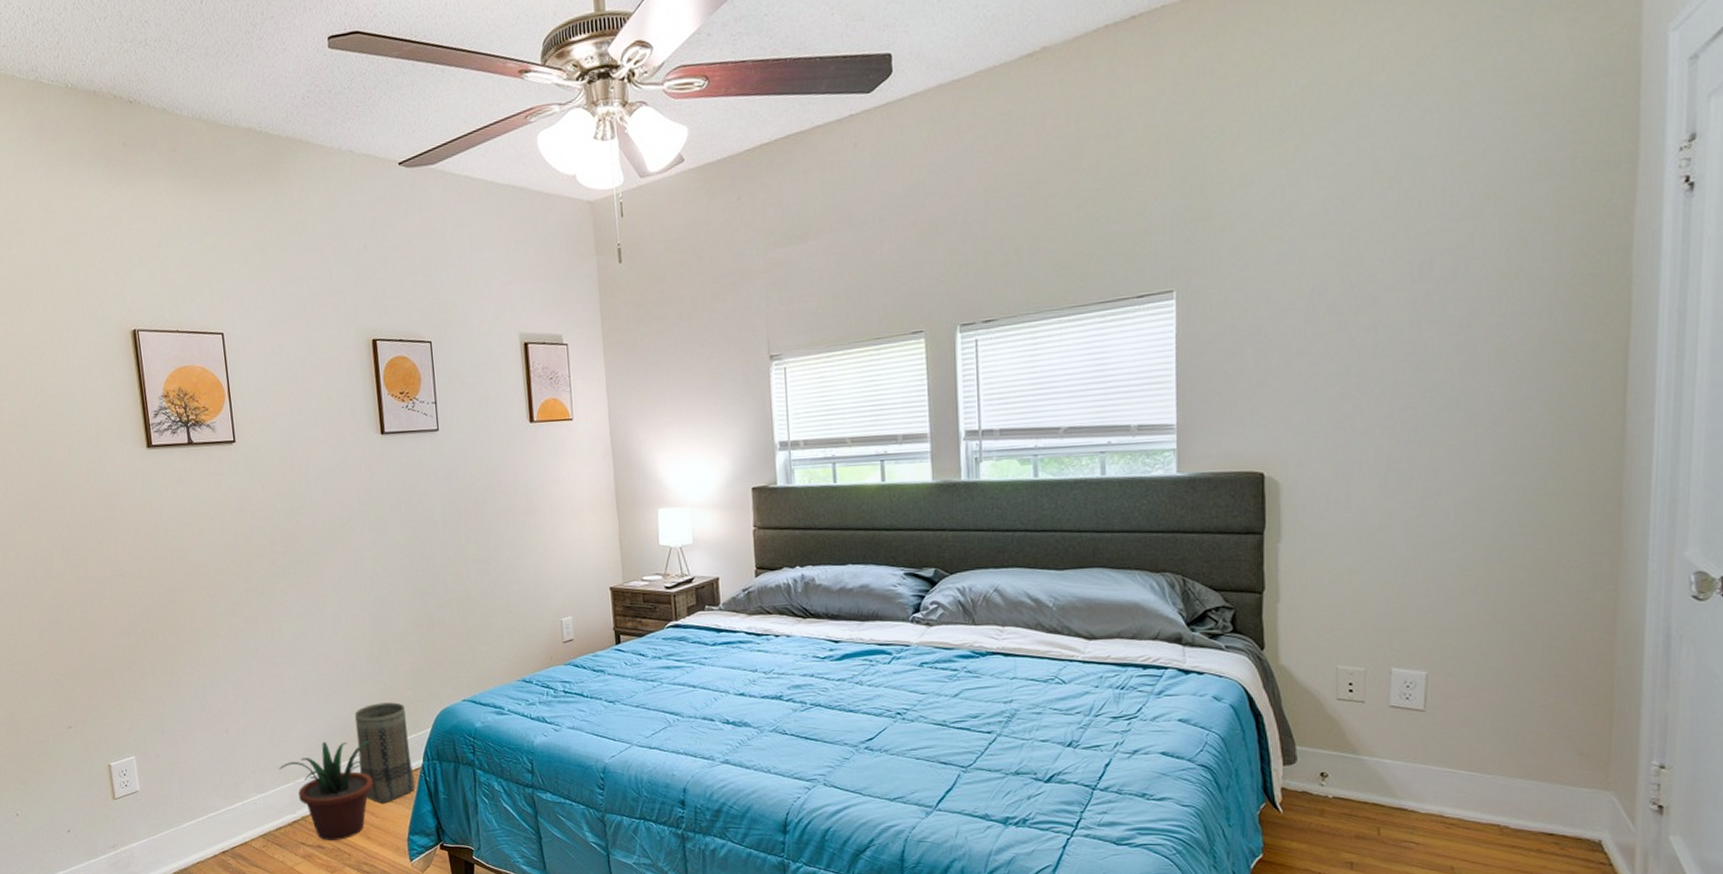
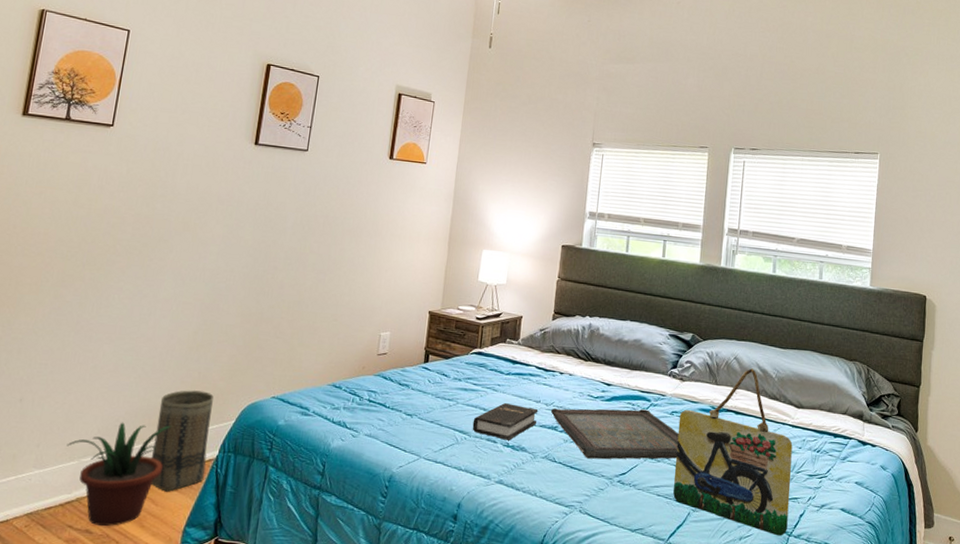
hardback book: none [683,677,758,717] -> present [472,403,539,440]
serving tray: none [771,664,934,727] -> present [550,408,679,460]
home sign: none [931,599,1090,791] -> present [673,368,793,536]

